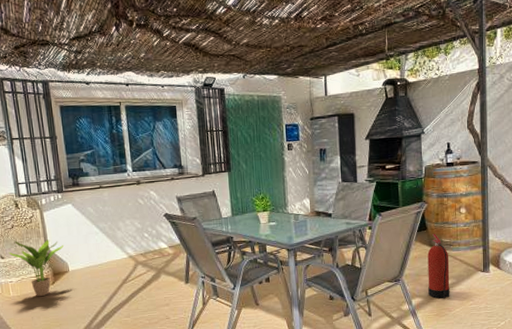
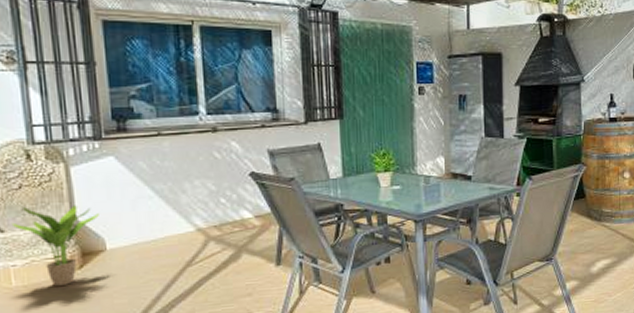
fire extinguisher: present [427,233,450,299] -> none [585,202,610,281]

